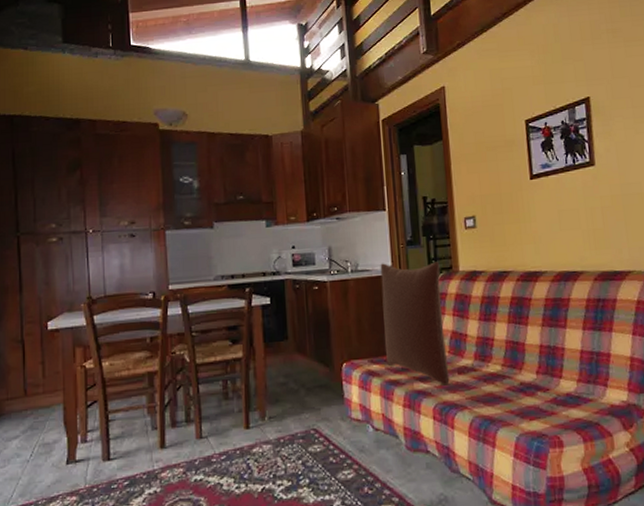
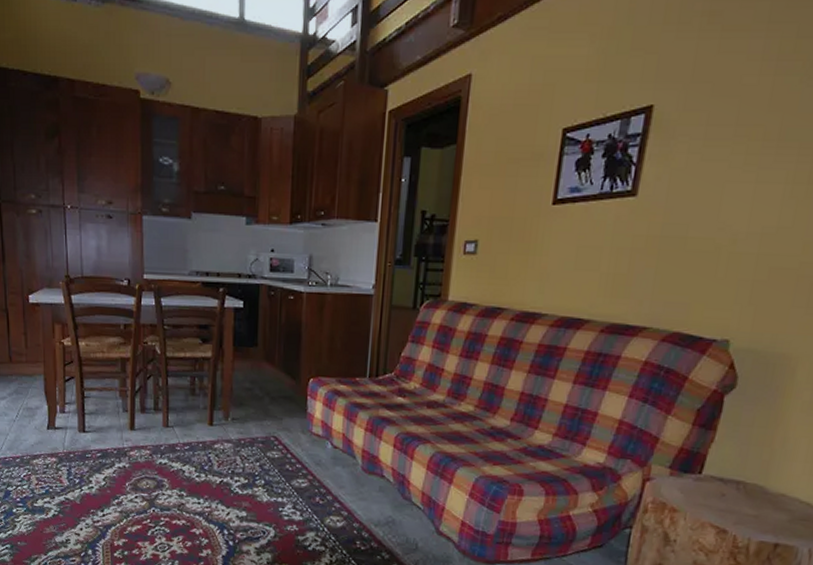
pillow: present [380,261,450,386] -> none [354,280,428,417]

